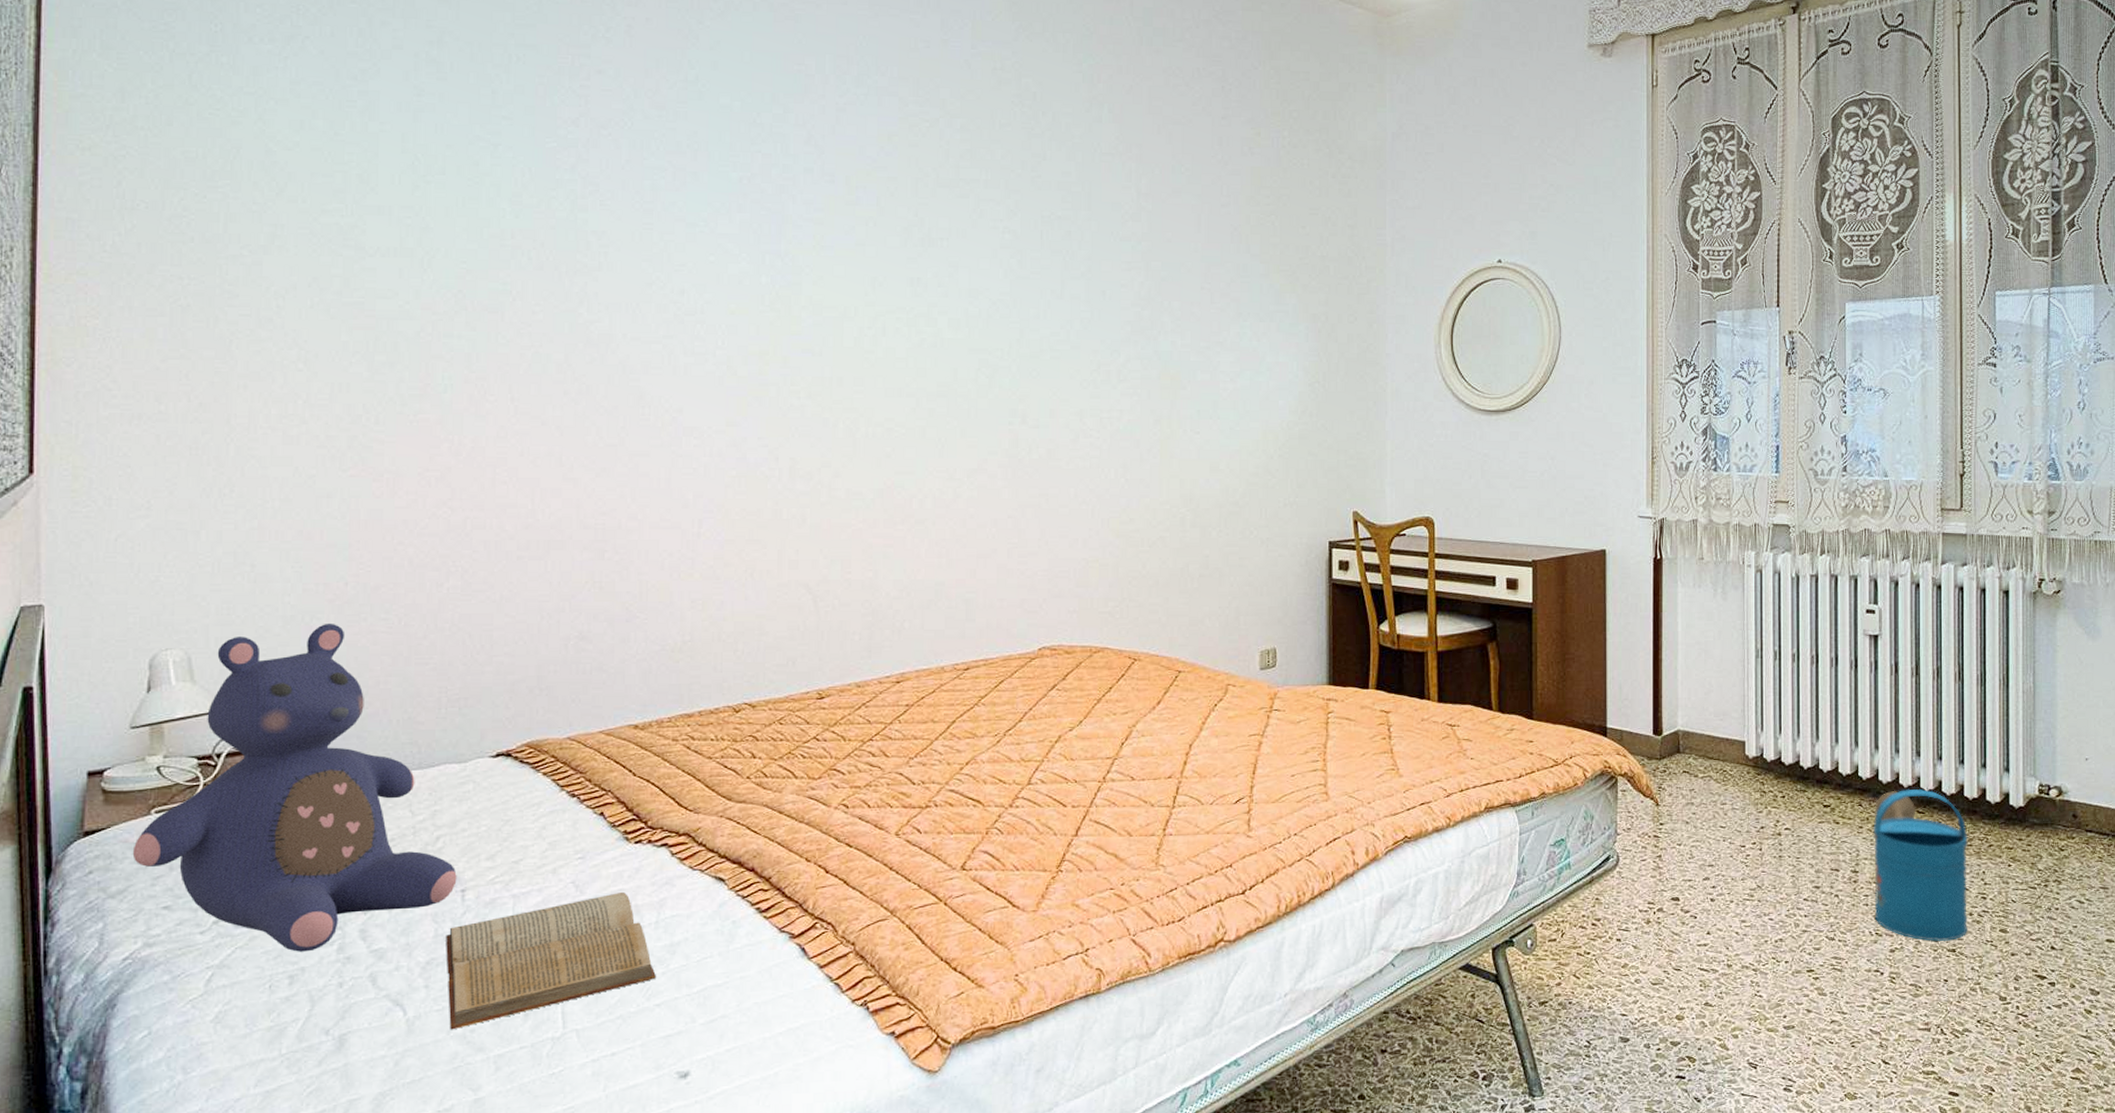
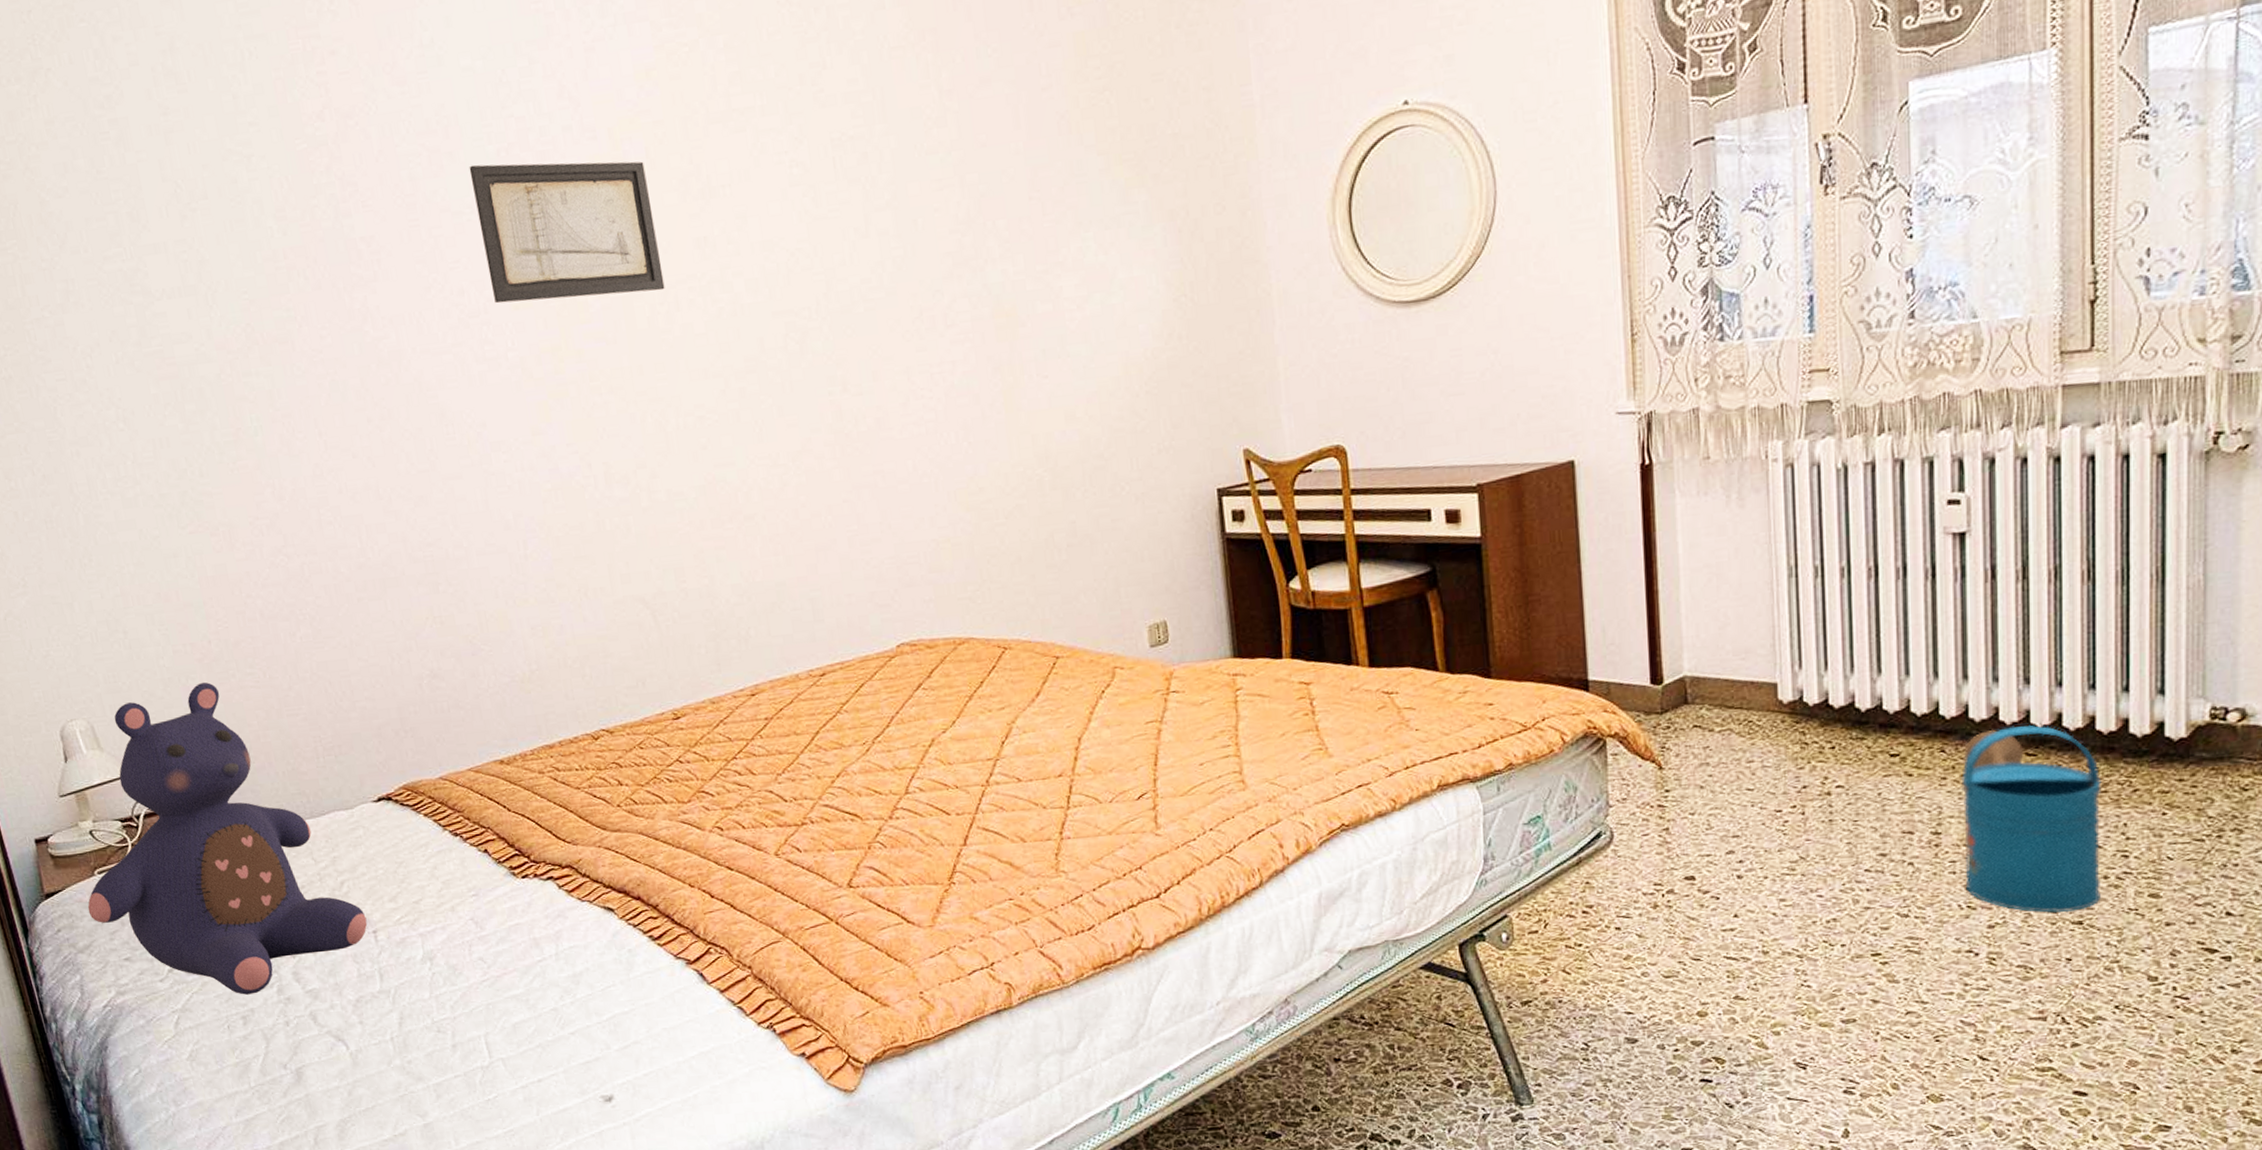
book: present [446,891,656,1030] -> none [368,925,566,1062]
wall art: none [710,186,875,317] -> present [469,161,665,304]

